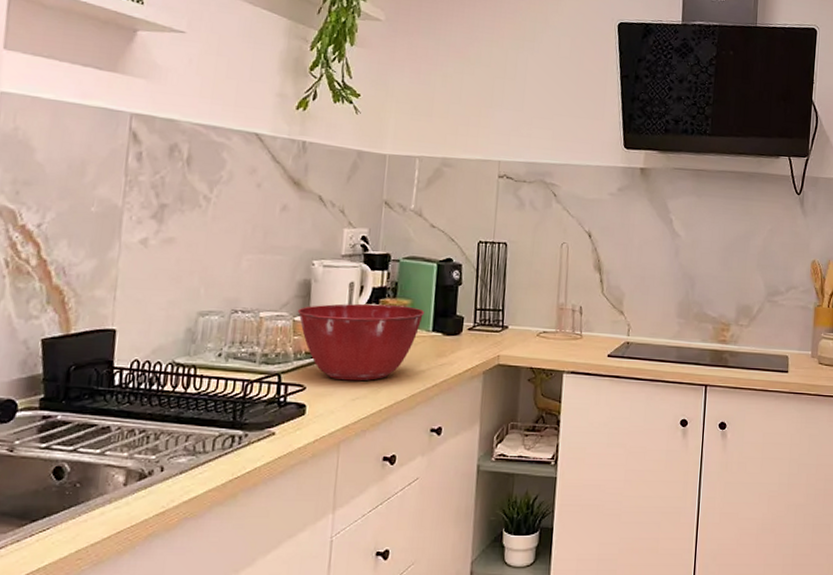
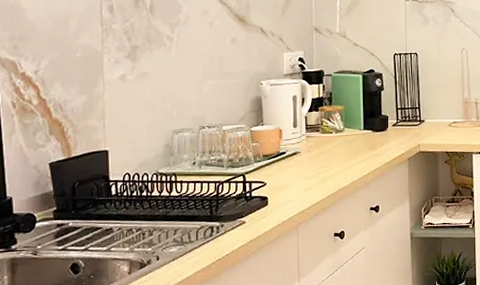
mixing bowl: present [297,303,425,381] -> none [253,111,356,175]

